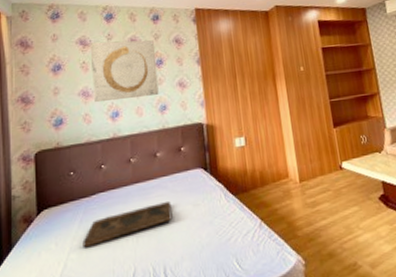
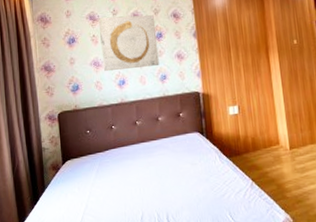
decorative tray: present [82,202,173,248] -> none [99,160,173,194]

